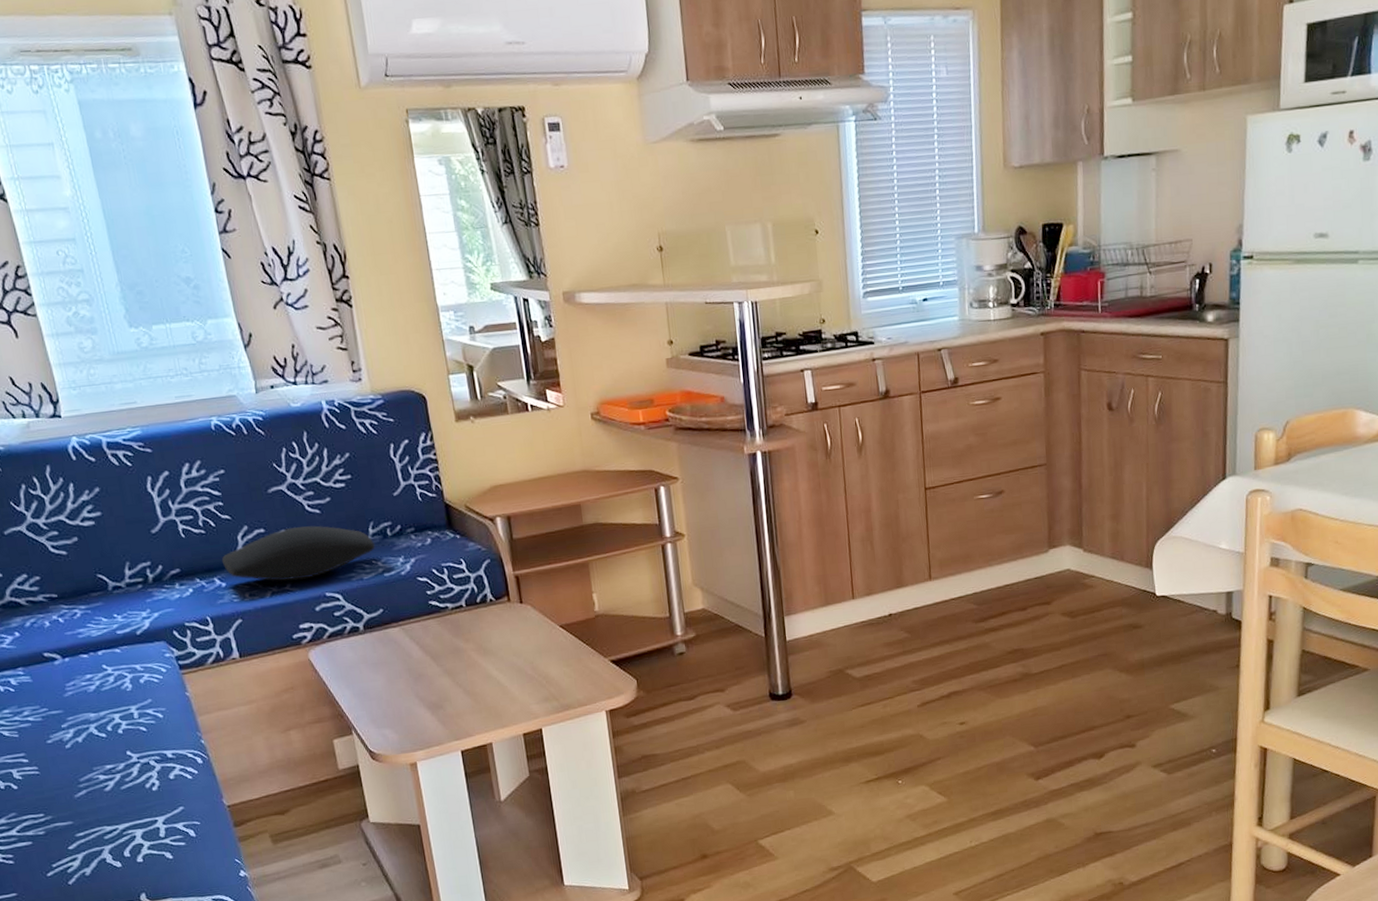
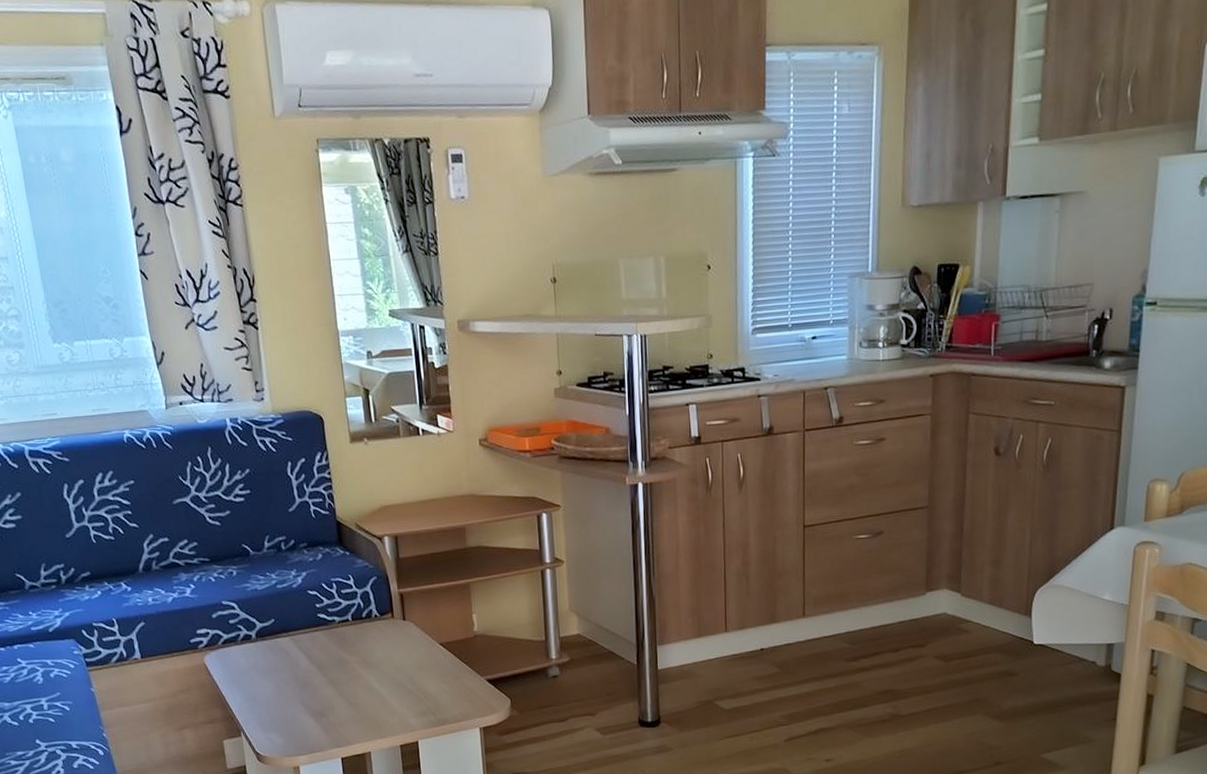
cushion: present [221,525,375,581] -> none [128,537,270,588]

